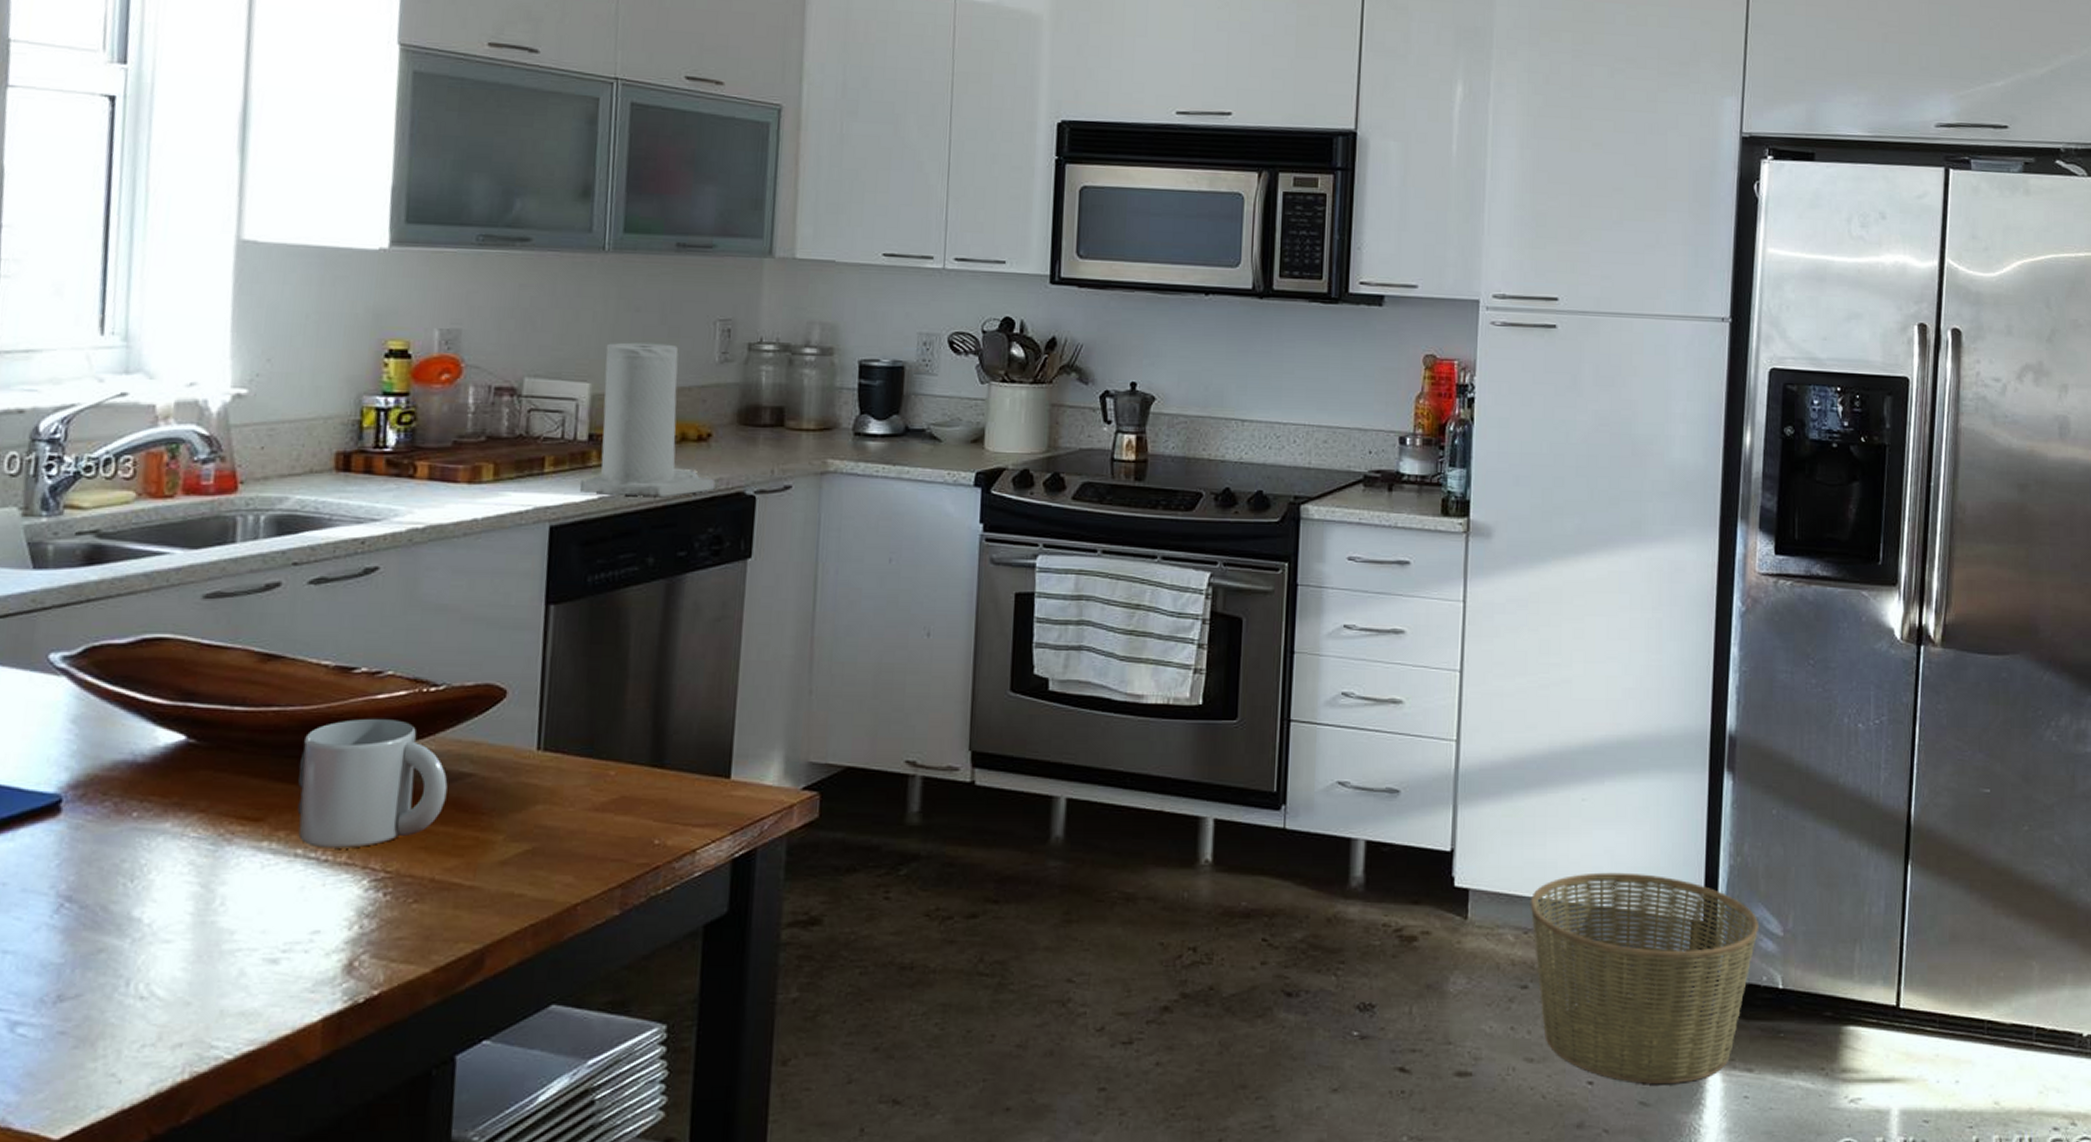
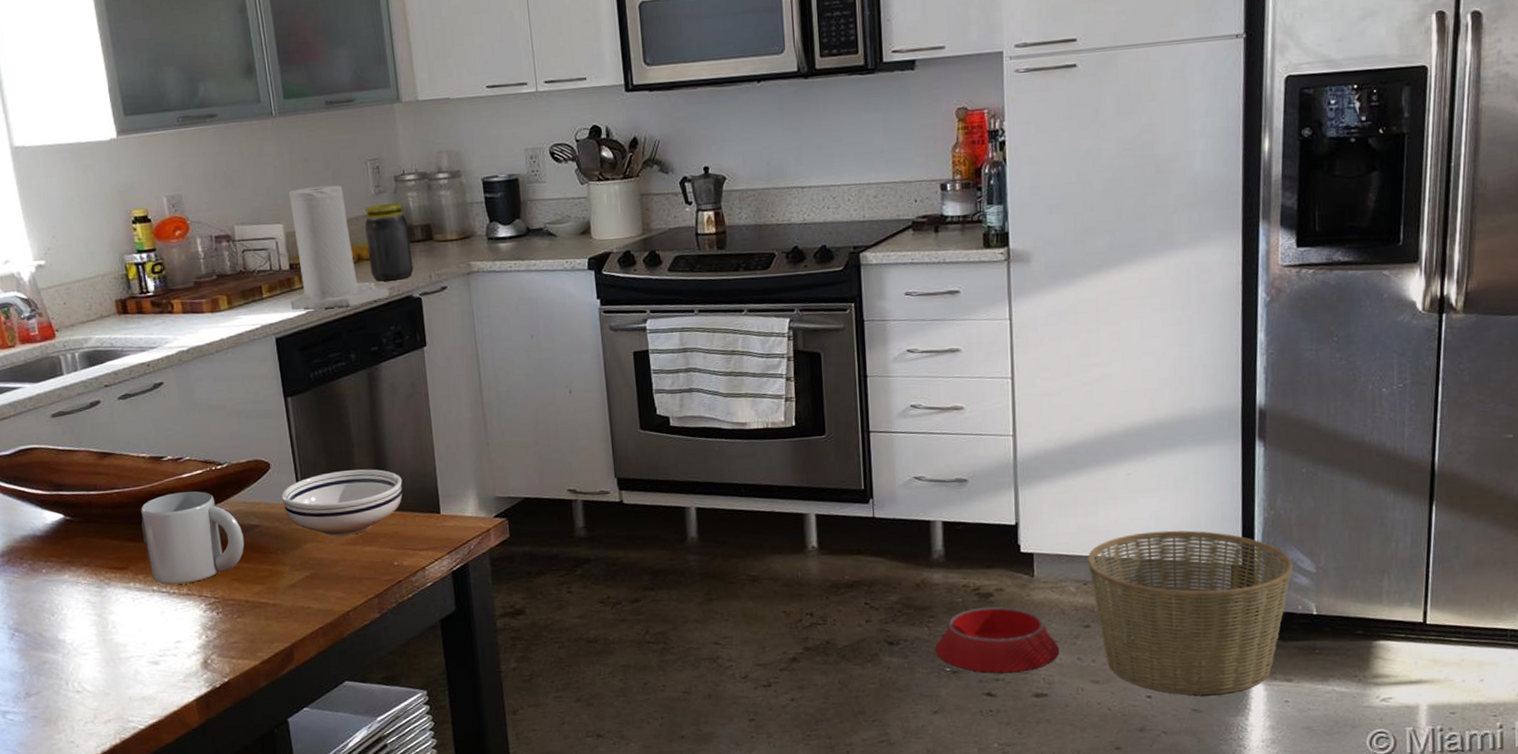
bowl: none [513,710,687,798] -> present [281,469,403,536]
jar: none [695,374,755,471] -> present [364,203,414,282]
pet bowl: none [1342,954,1491,1043] -> present [935,606,1060,674]

